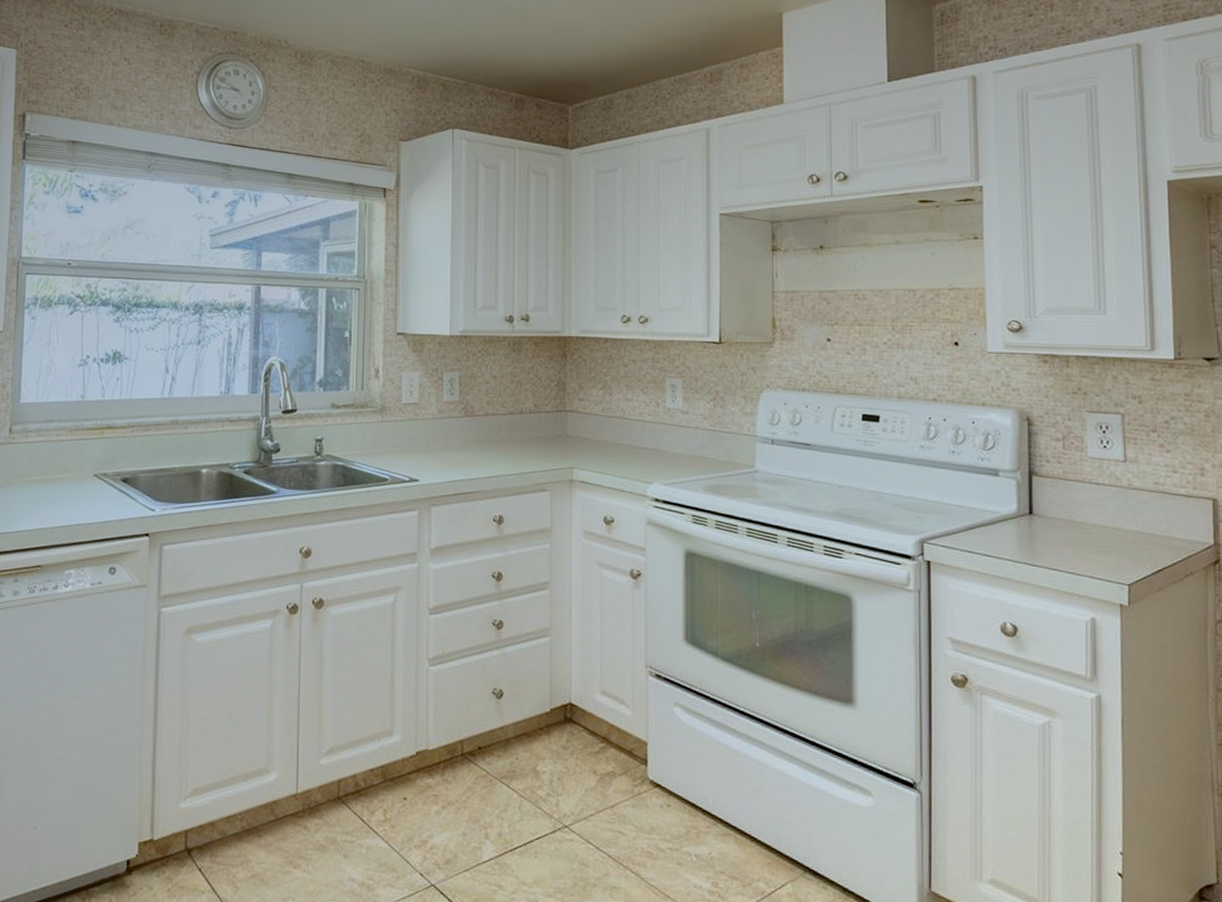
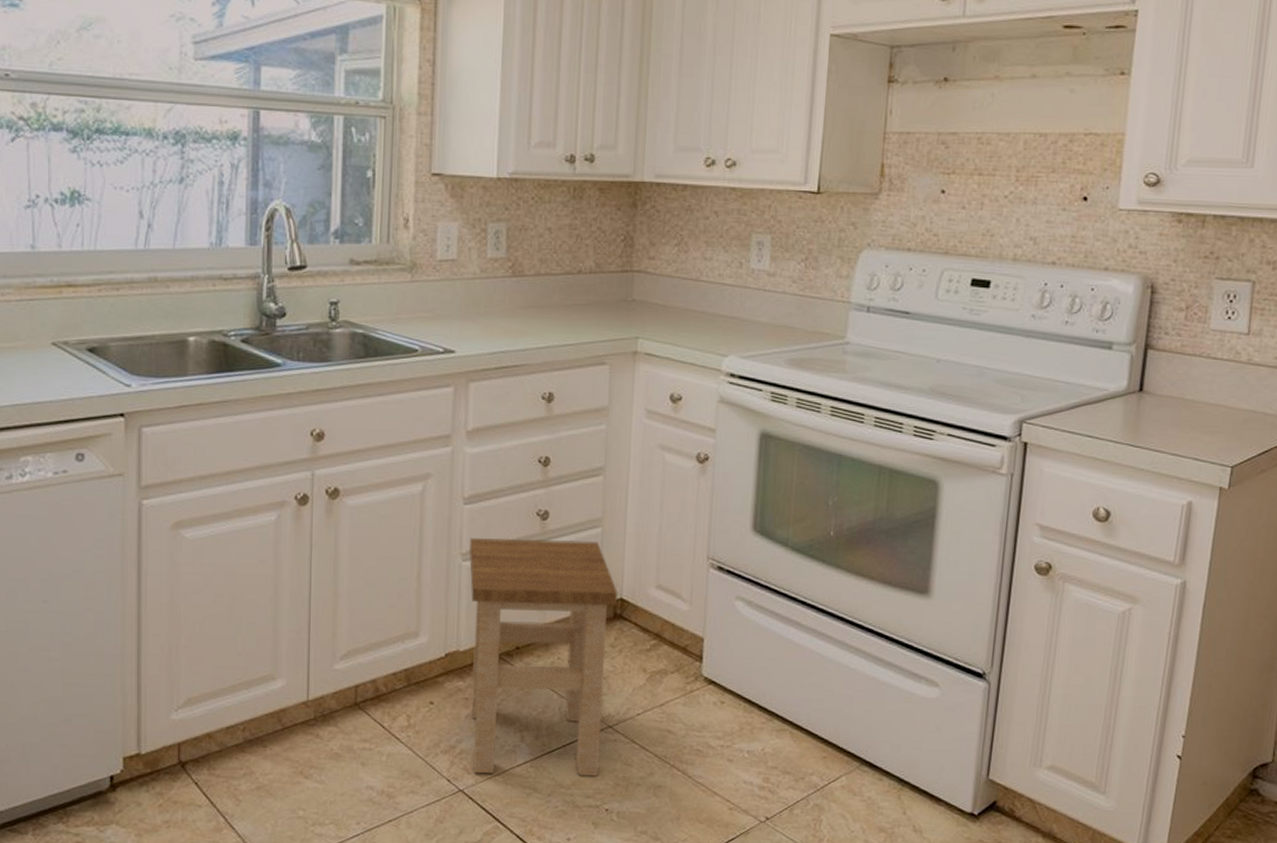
stool: none [435,645,567,876] -> present [469,537,618,777]

